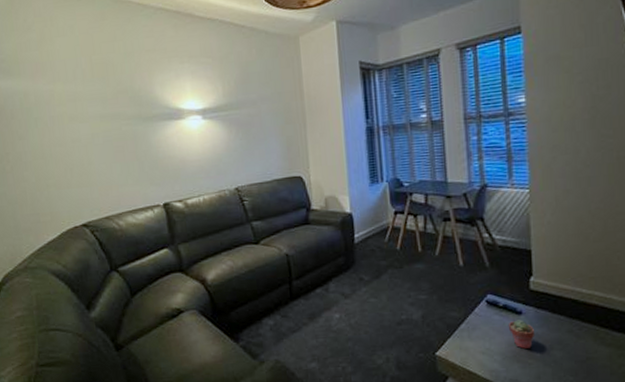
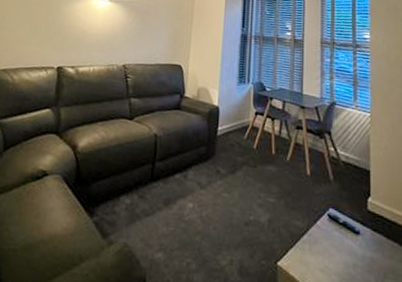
potted succulent: present [508,319,536,349] -> none [346,240,371,273]

